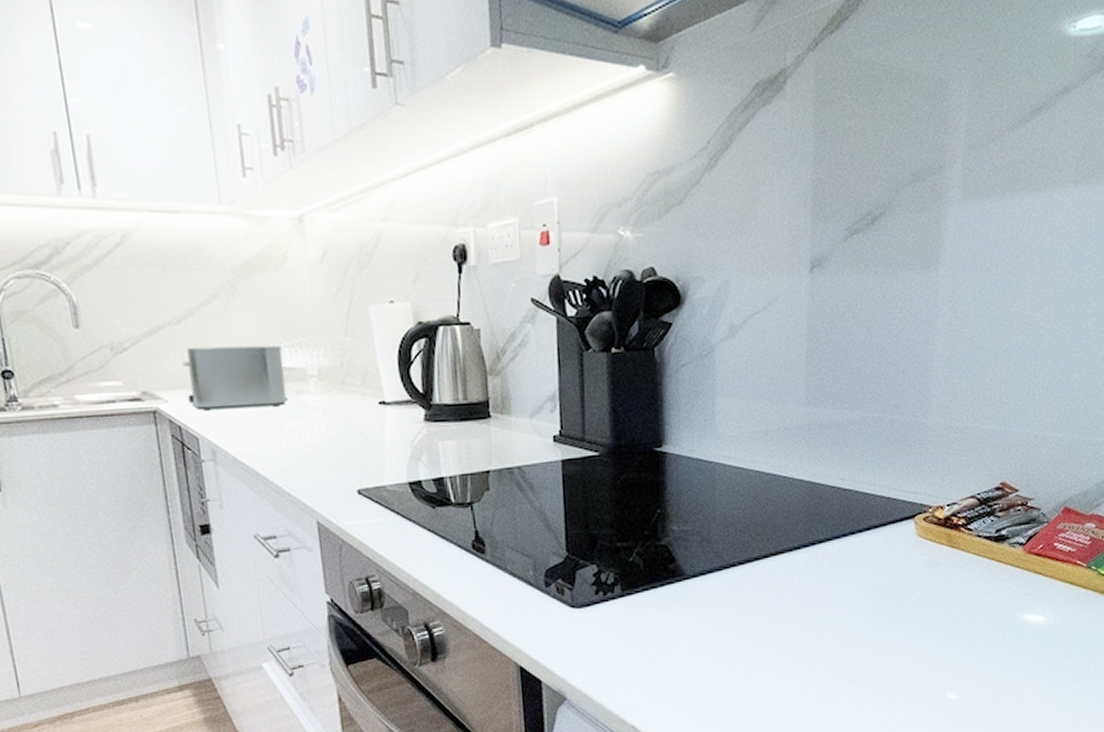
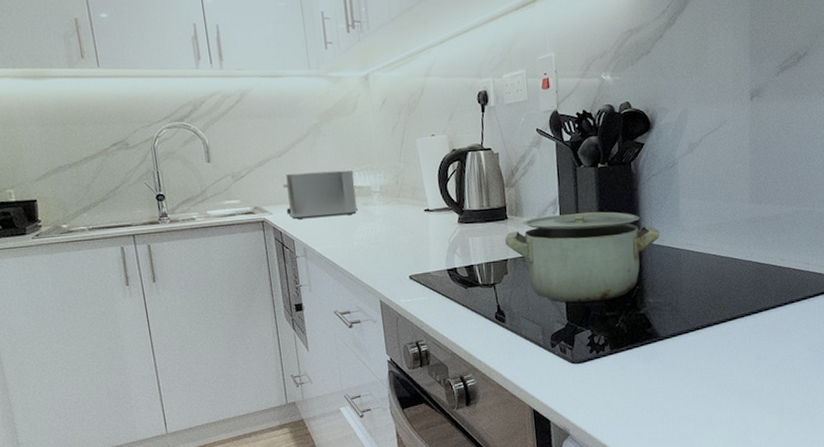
saucepan: none [486,411,690,530] -> present [504,211,660,303]

